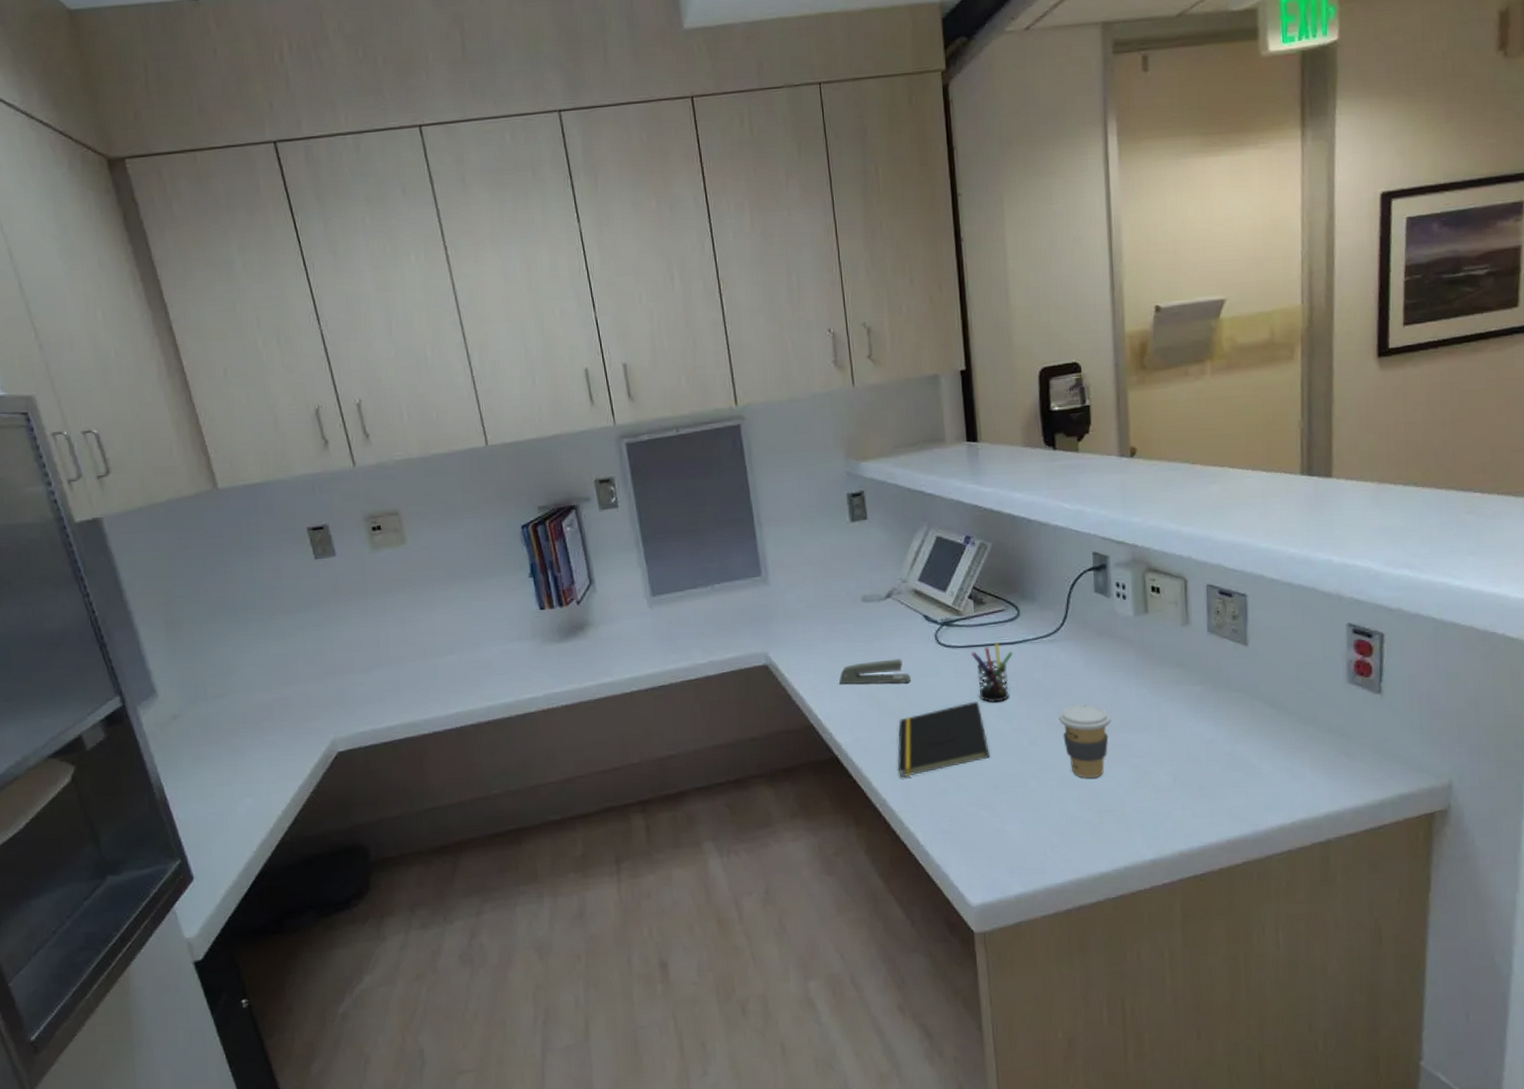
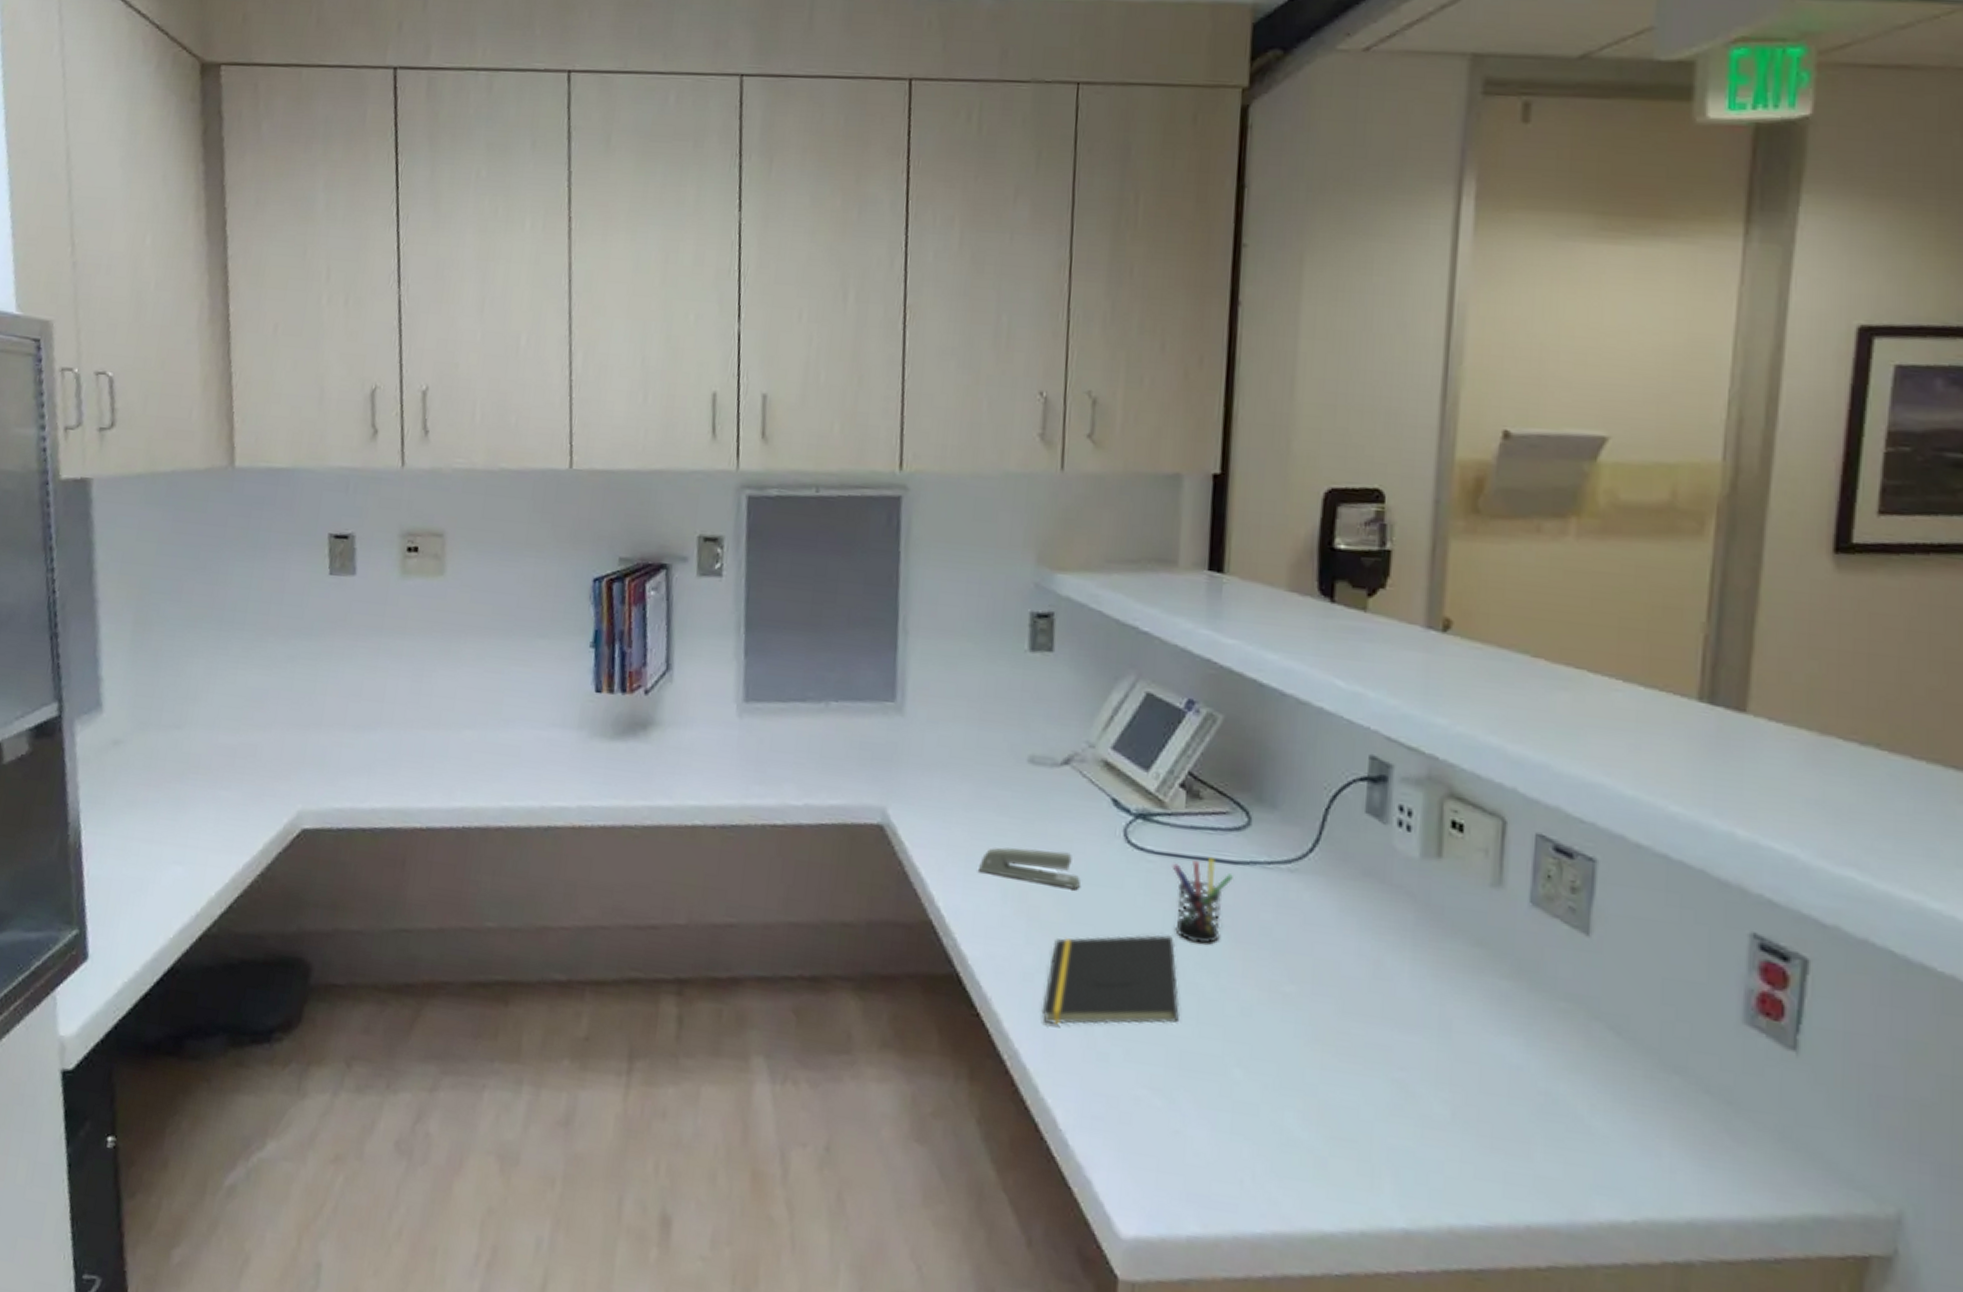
coffee cup: present [1058,704,1111,779] -> none [1288,970,1367,1085]

